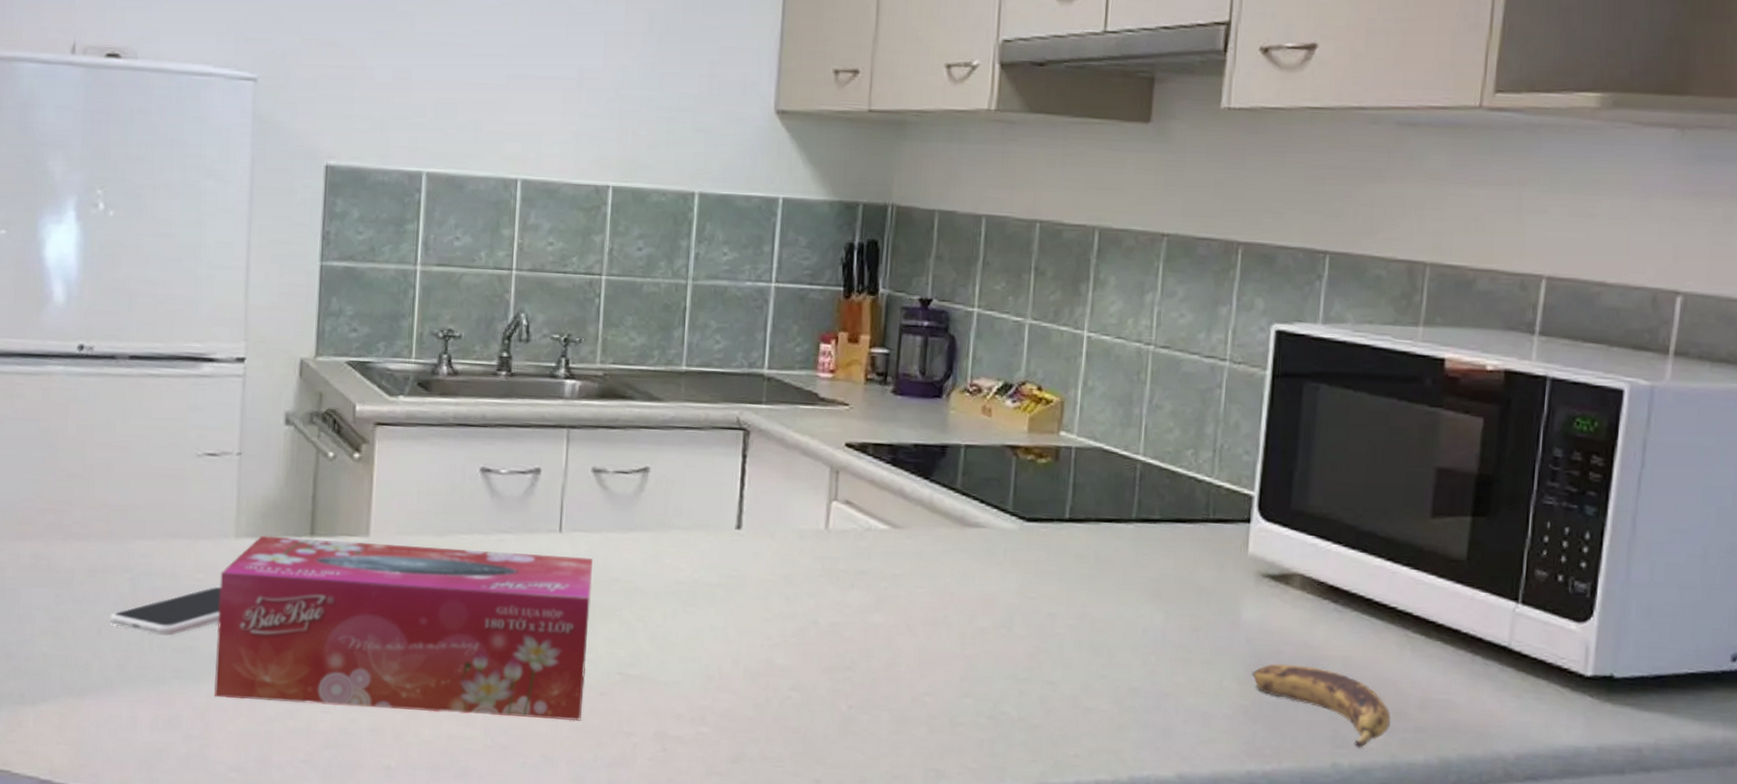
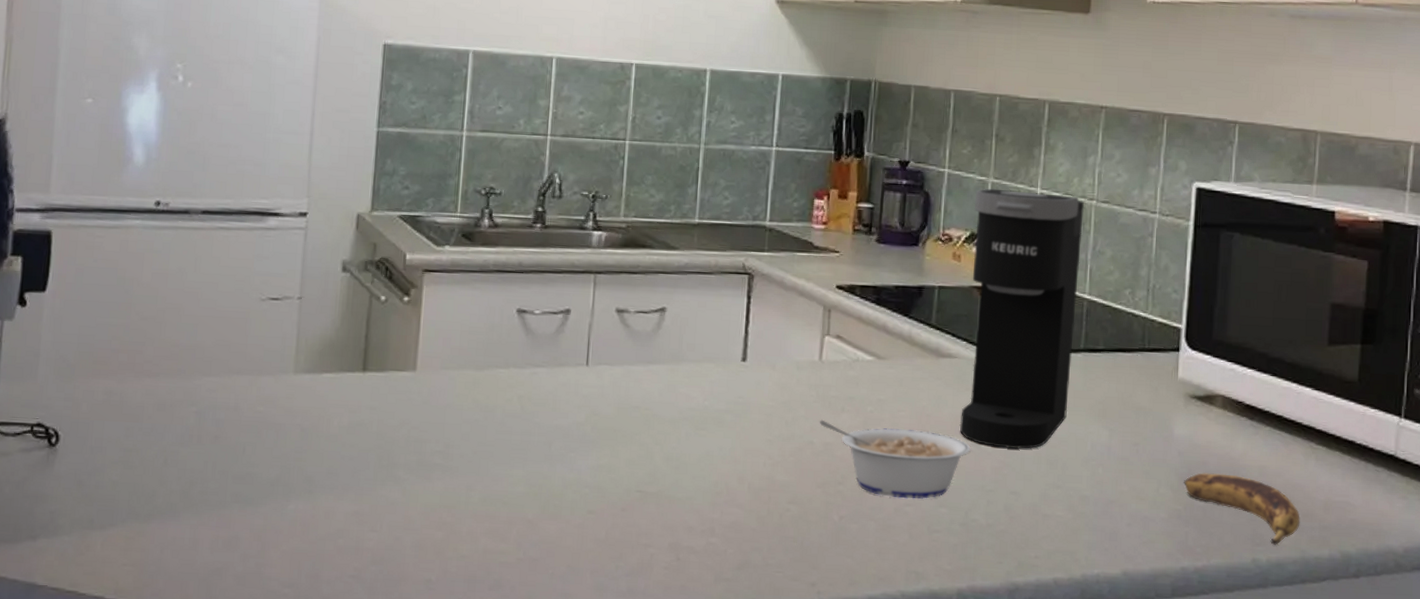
smartphone: present [110,586,221,636] -> none [176,418,280,464]
tissue box: present [214,535,593,722] -> none [271,371,616,535]
legume: none [825,597,1001,688] -> present [819,420,971,499]
coffee maker: none [988,331,1140,634] -> present [959,188,1085,450]

